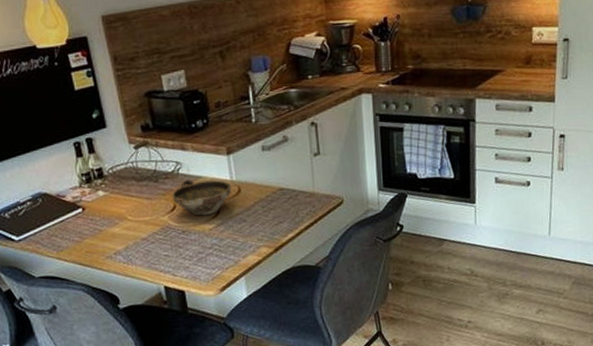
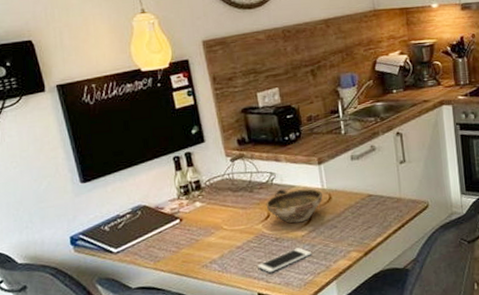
cell phone: none [163,241,221,267] -> present [257,247,313,273]

